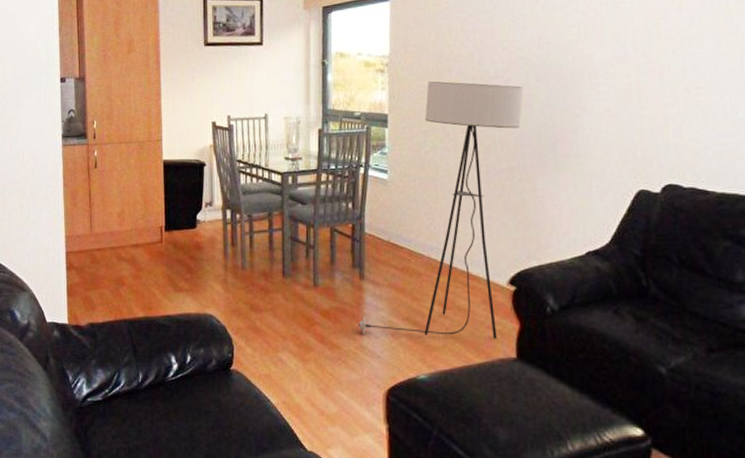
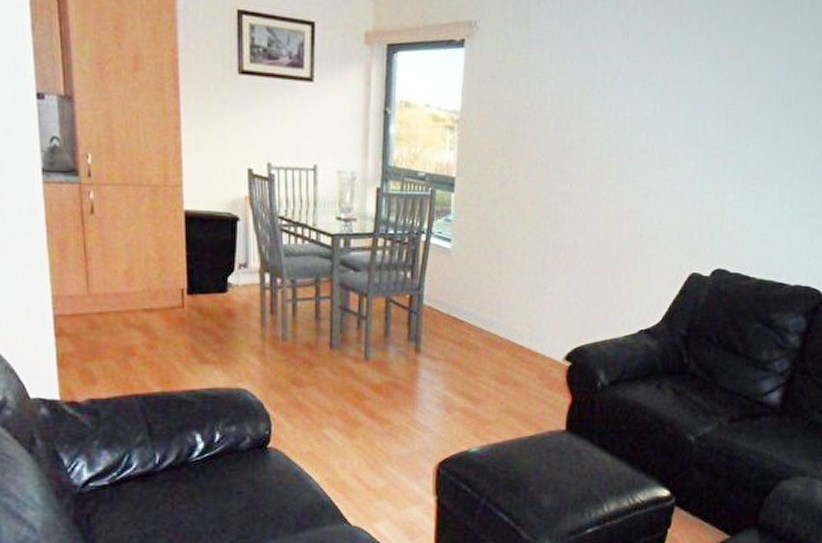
floor lamp: present [357,81,524,340] -> none [410,145,597,413]

